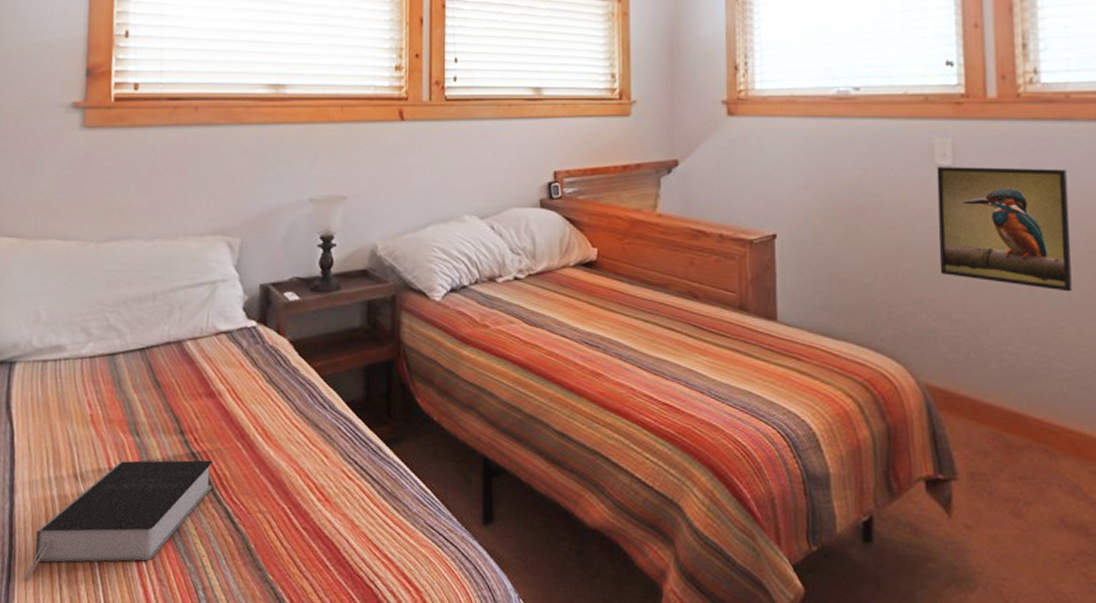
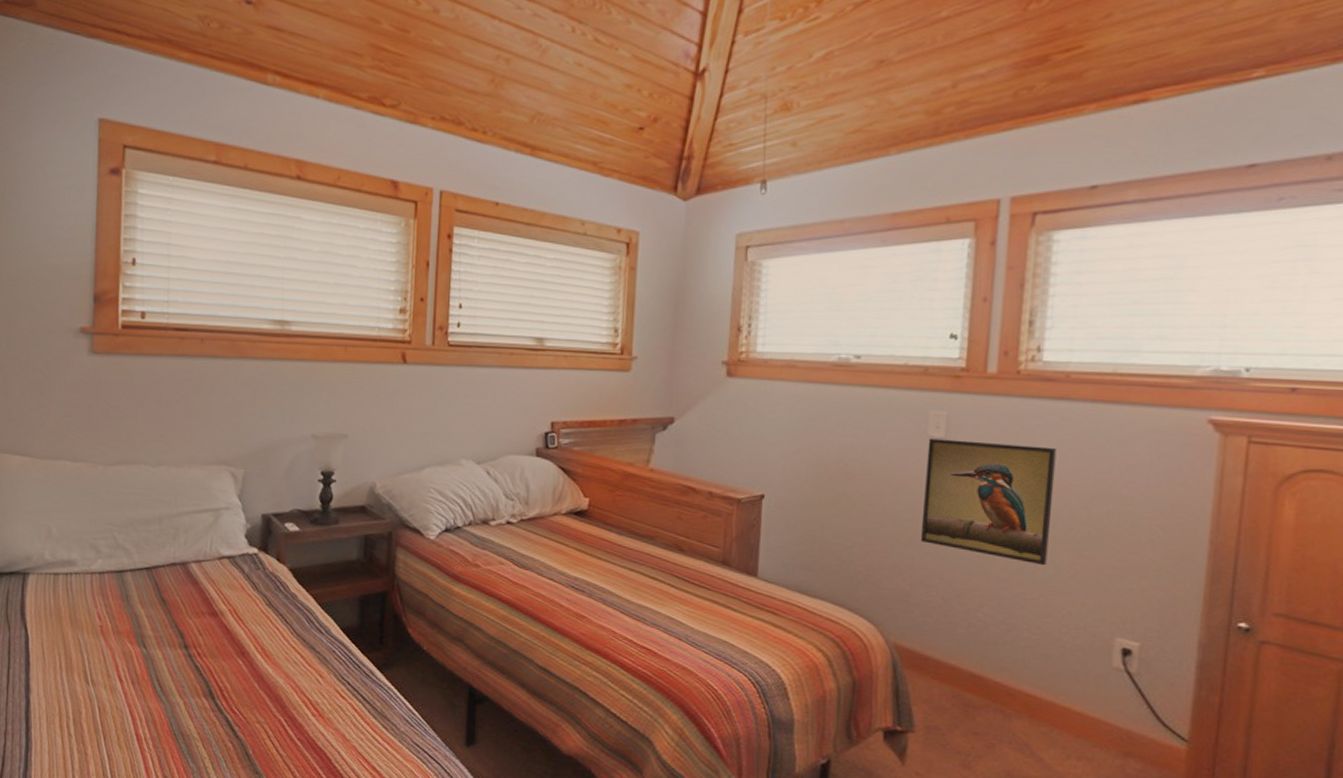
book: present [23,460,213,580] -> none [39,669,215,769]

